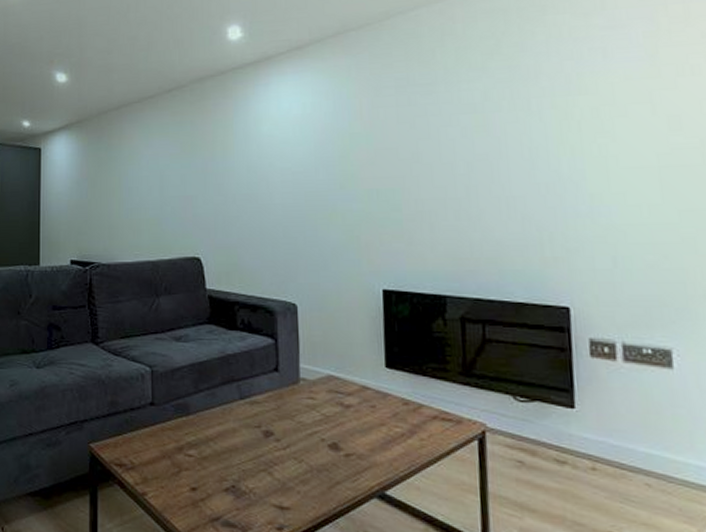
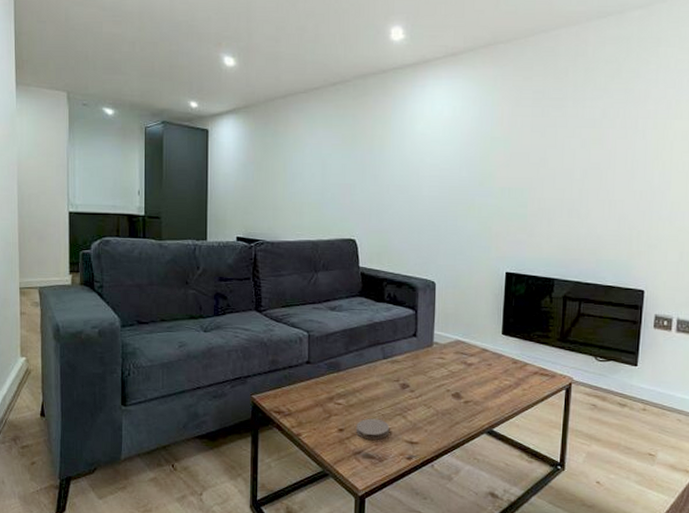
coaster: none [212,474,252,503] -> present [356,418,389,440]

